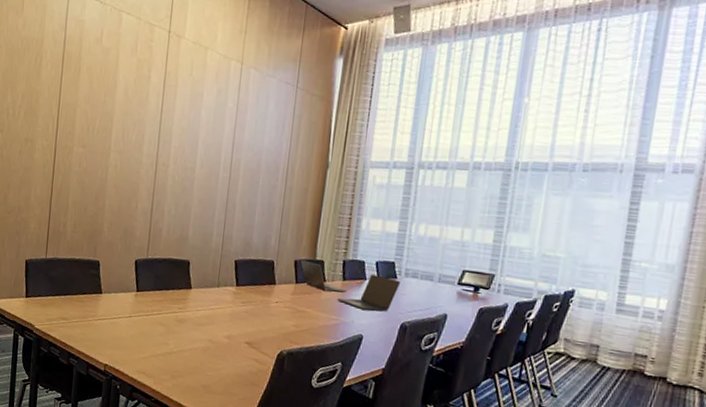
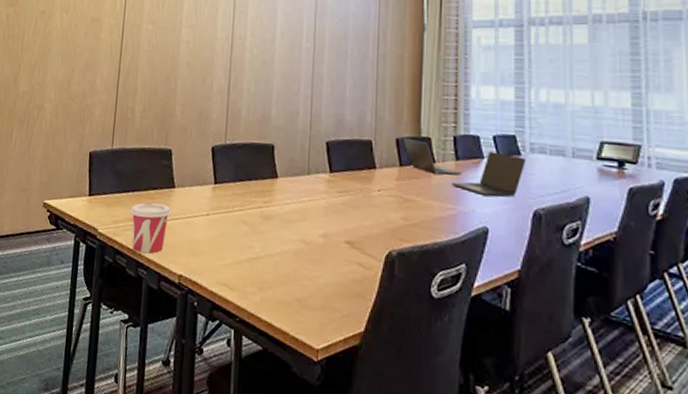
cup: none [62,305,99,347] -> present [130,202,172,254]

